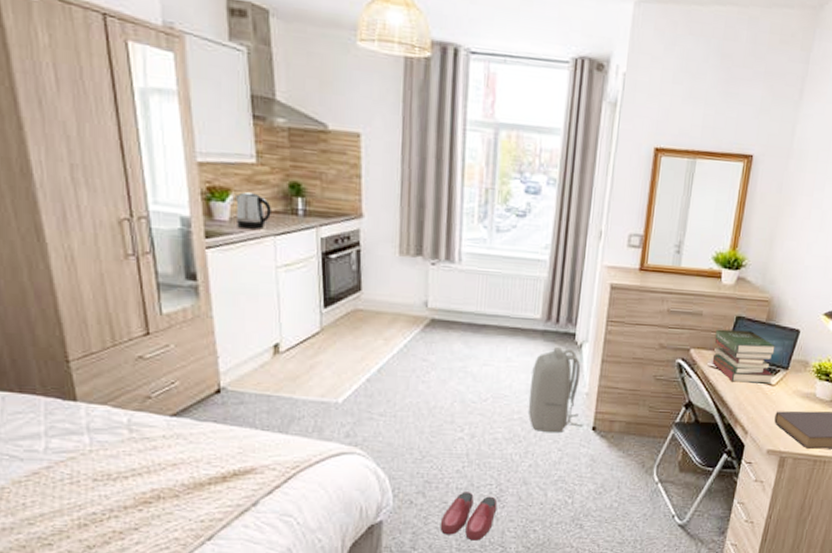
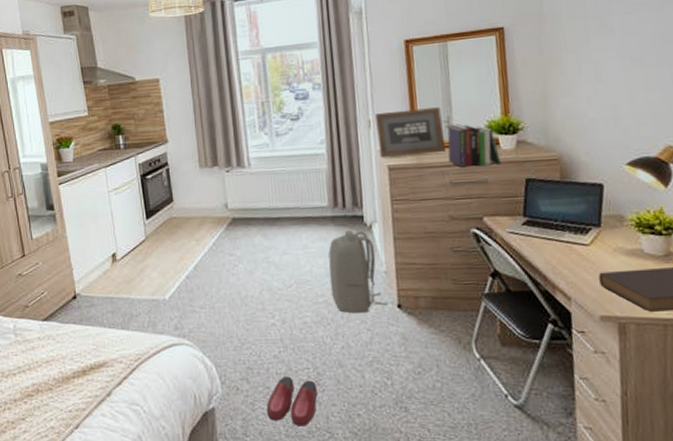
kettle: present [235,192,271,231] -> none [76,138,102,167]
picture frame: none [604,225,675,279] -> present [375,107,447,159]
books: none [670,249,719,298] -> present [447,123,501,168]
books: present [712,329,775,384] -> none [506,191,585,246]

